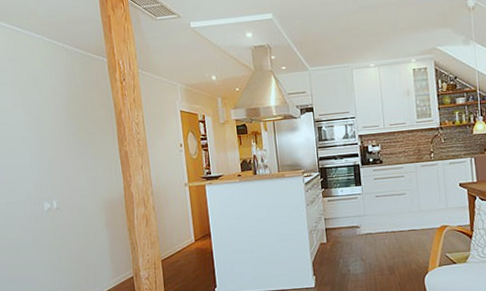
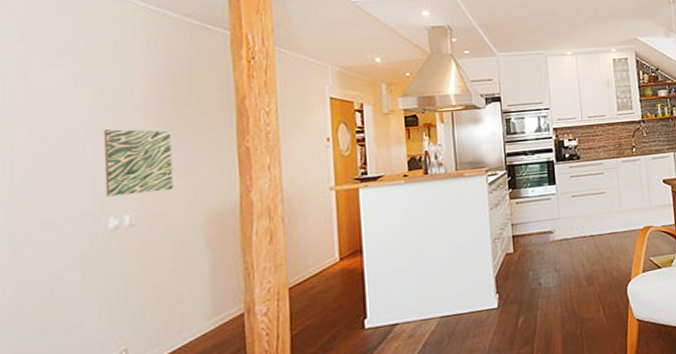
wall art: none [34,137,81,187] -> present [103,129,174,197]

